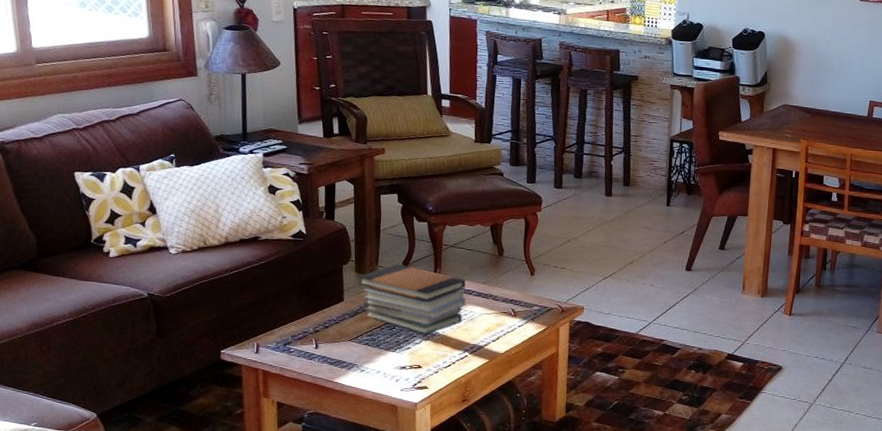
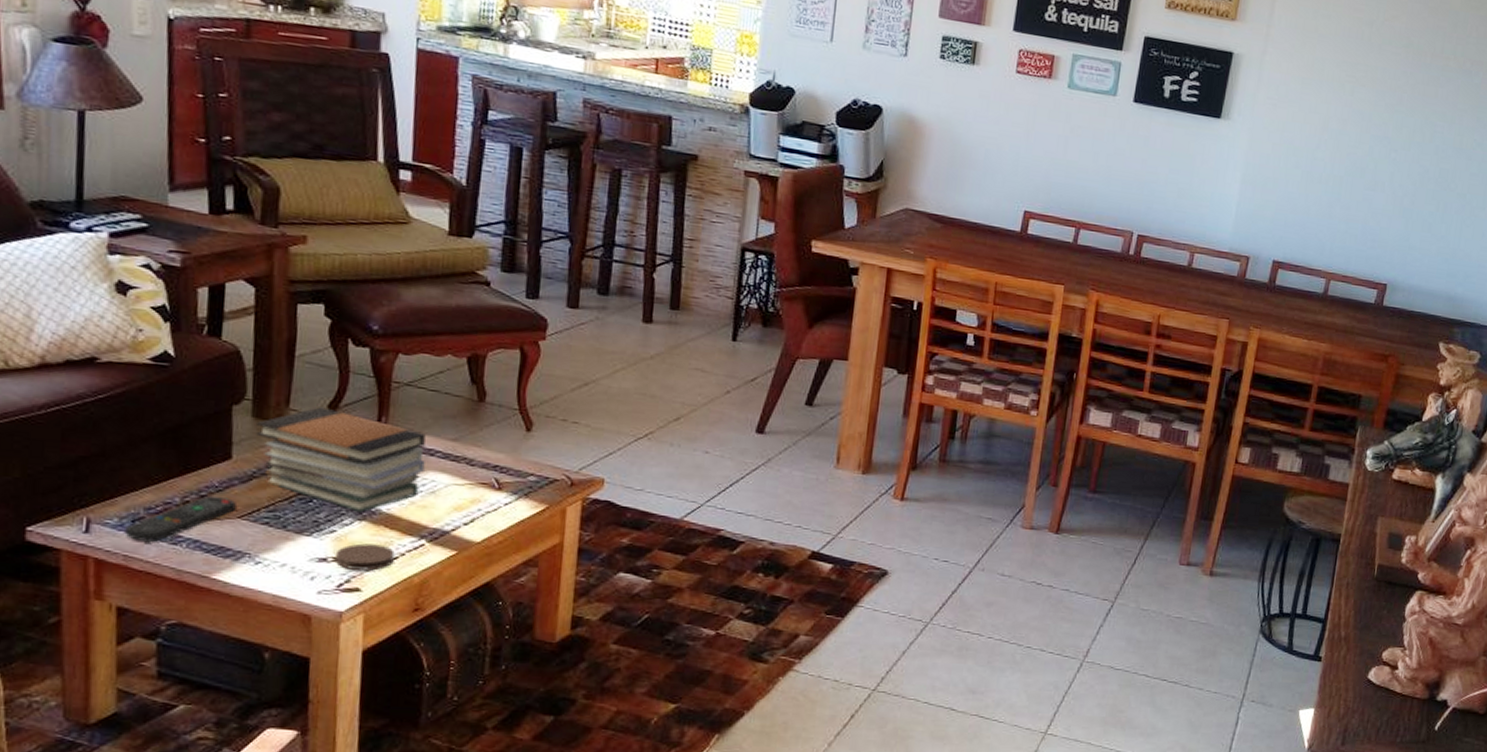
remote control: none [280,327,348,358] -> present [124,496,236,542]
coaster: none [411,356,449,374] -> present [335,543,395,571]

